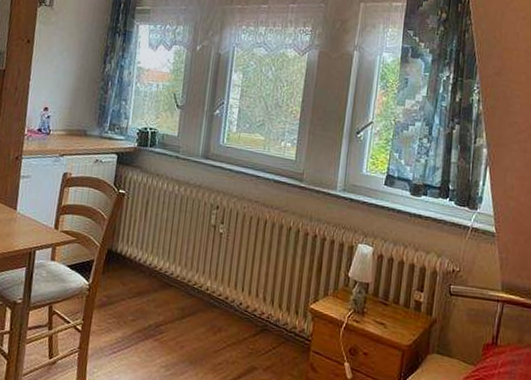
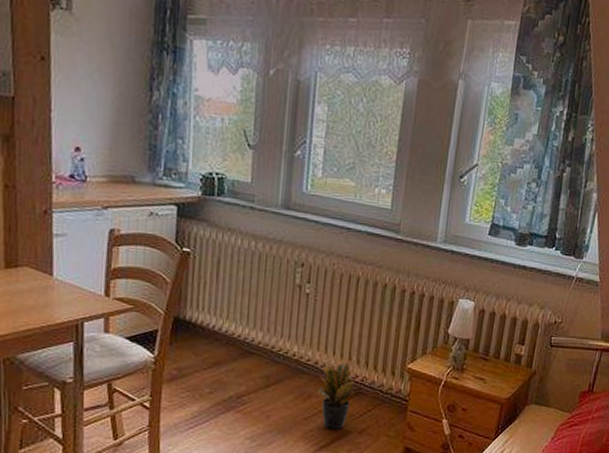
potted plant: none [226,297,262,365] -> present [317,360,355,430]

